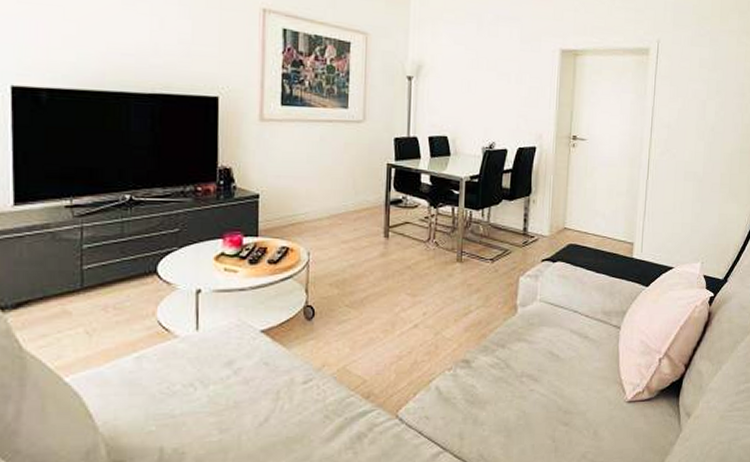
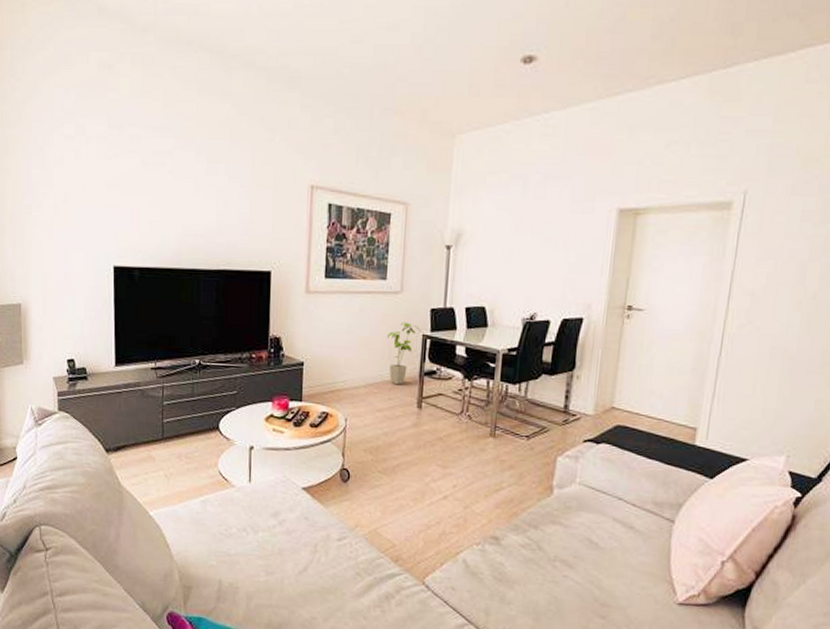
house plant: none [351,151,384,215] -> present [387,322,420,385]

